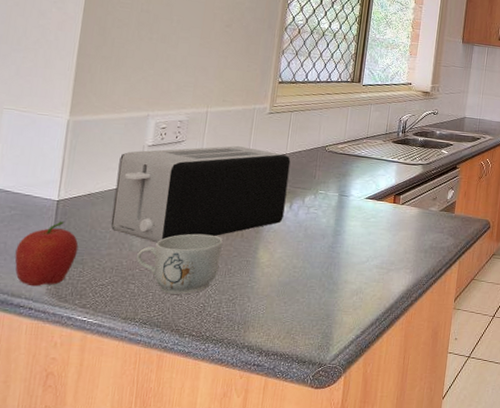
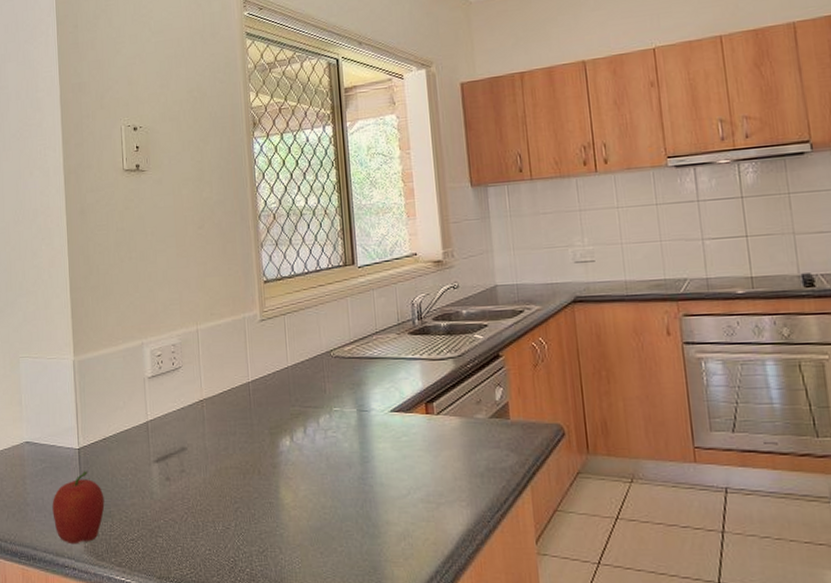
toaster: present [110,146,291,243] -> none [125,365,300,488]
mug: present [136,233,223,295] -> none [159,474,242,547]

